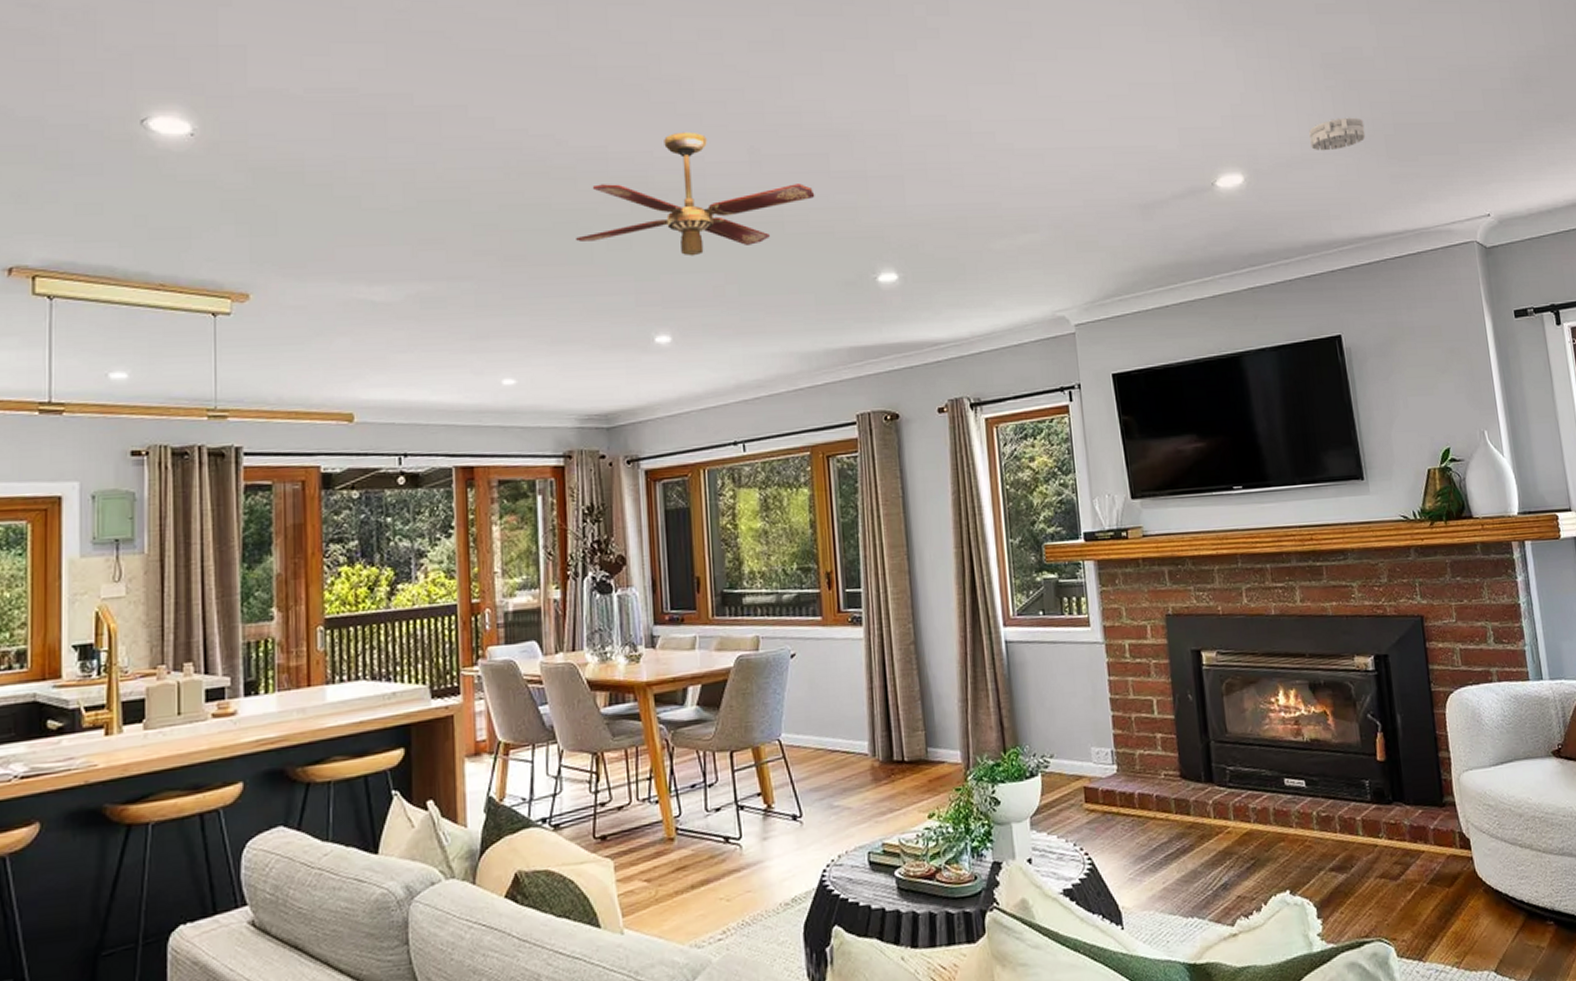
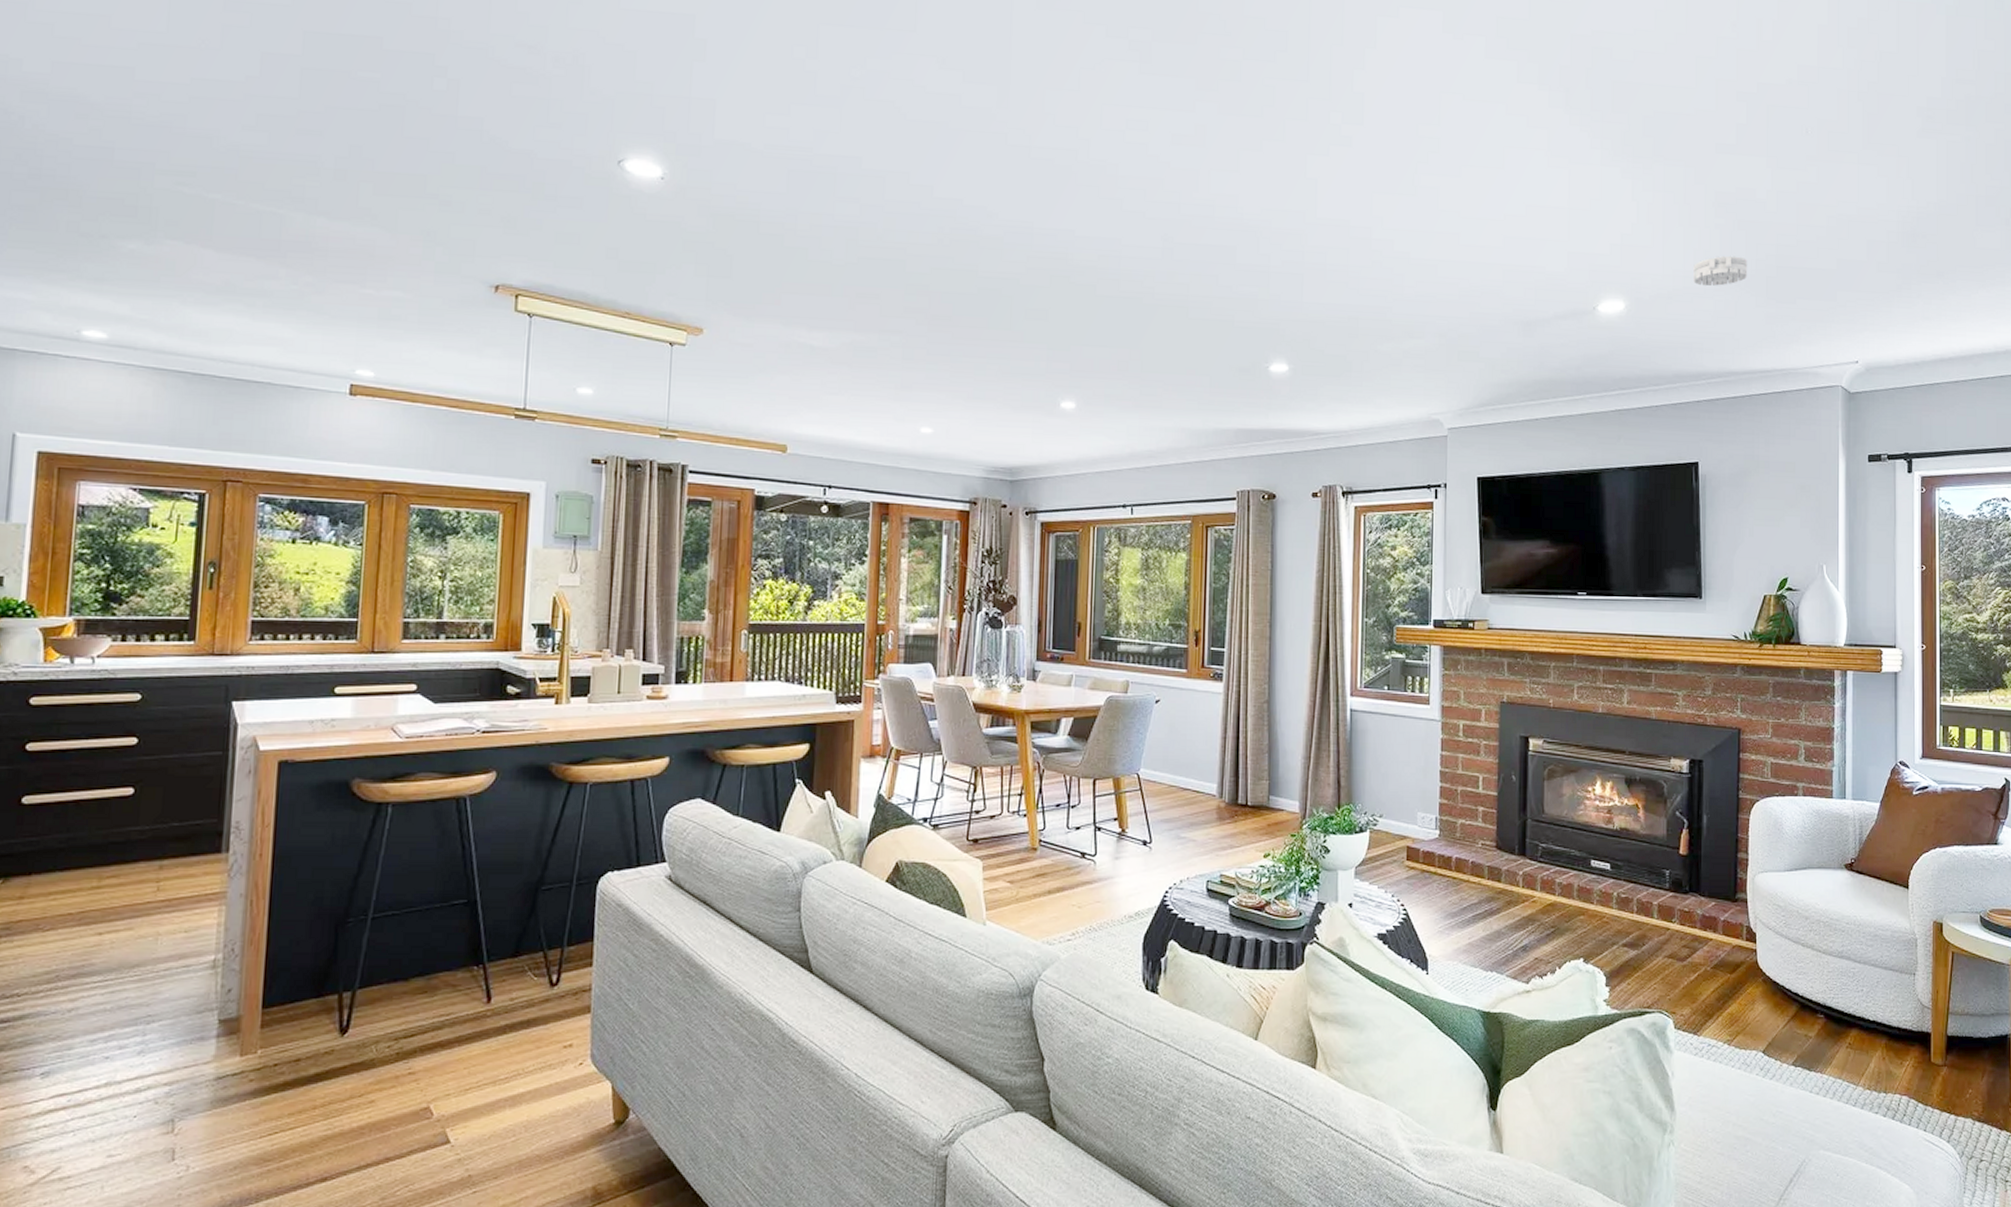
ceiling fan: present [576,131,815,256] -> none [998,214,1220,332]

